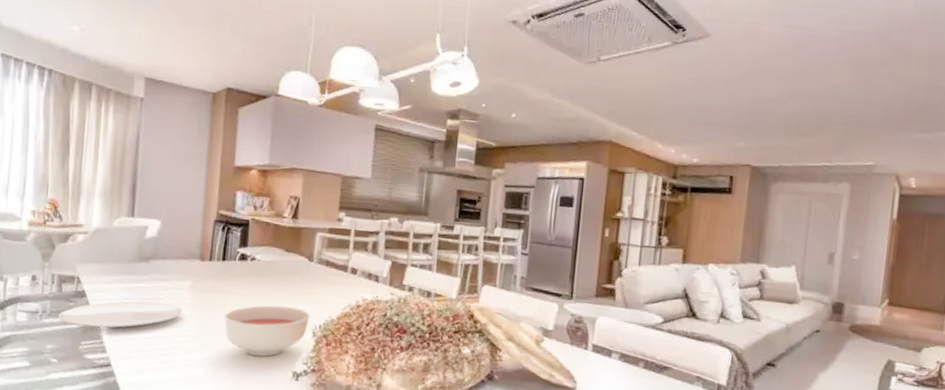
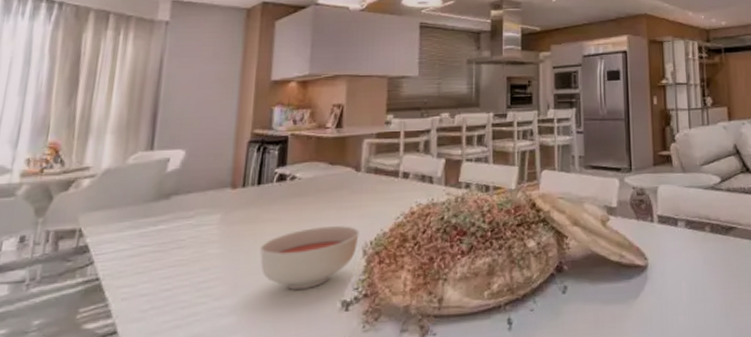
plate: present [58,300,183,328] -> none [51,243,210,291]

